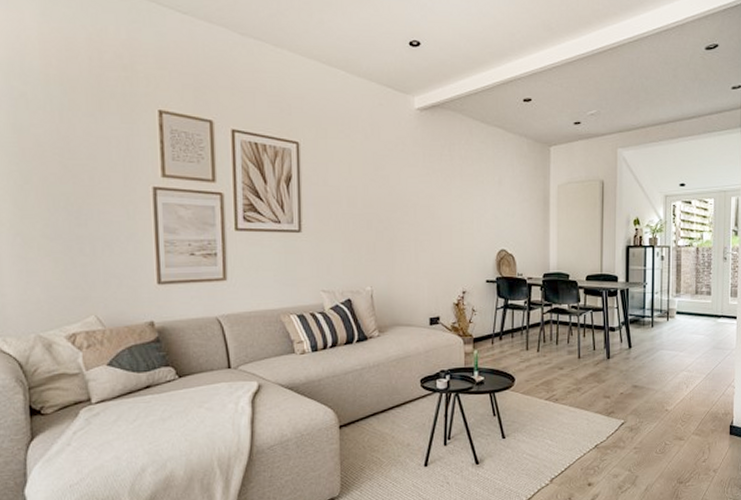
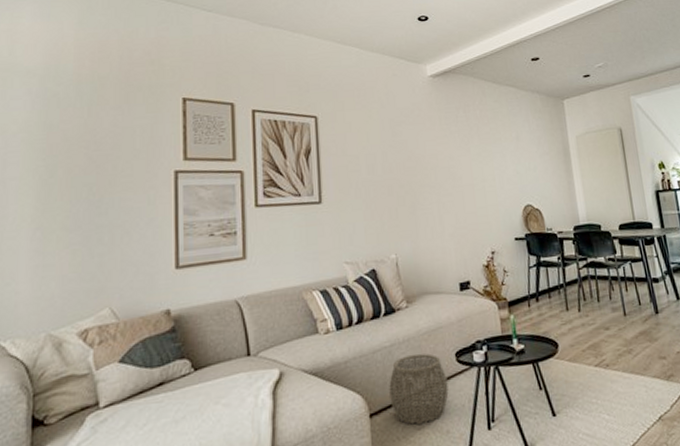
woven basket: none [358,378,412,437] -> present [389,353,449,425]

